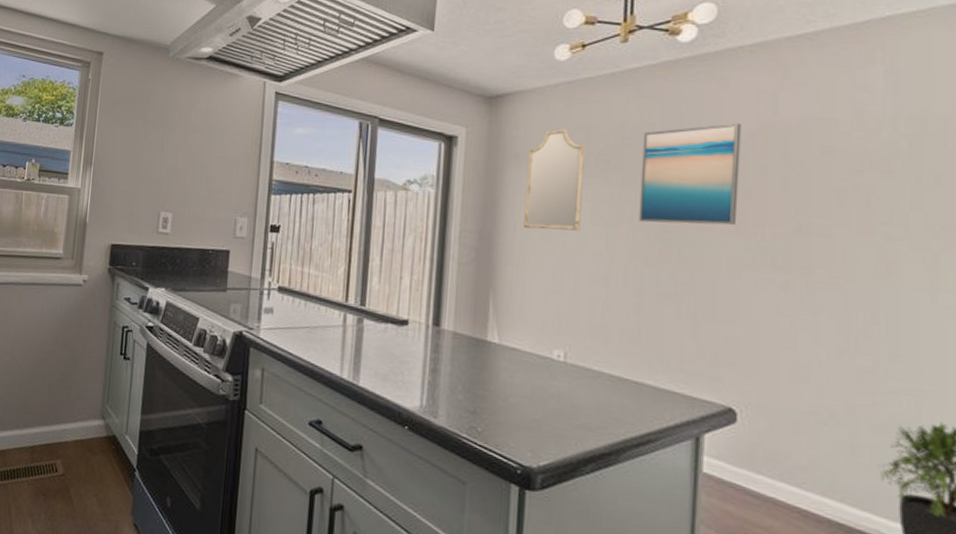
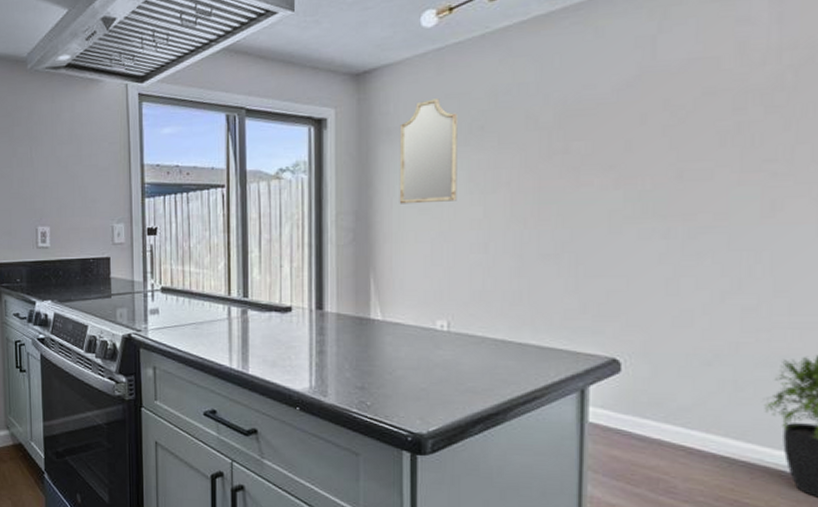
wall art: present [638,123,742,226] -> none [516,73,619,186]

